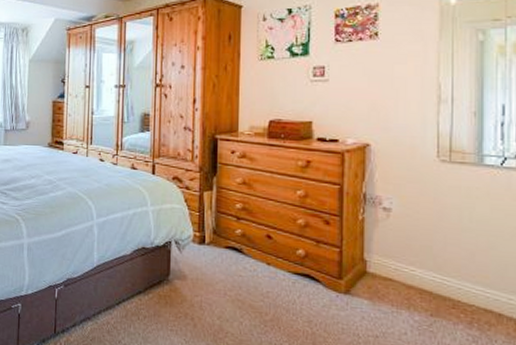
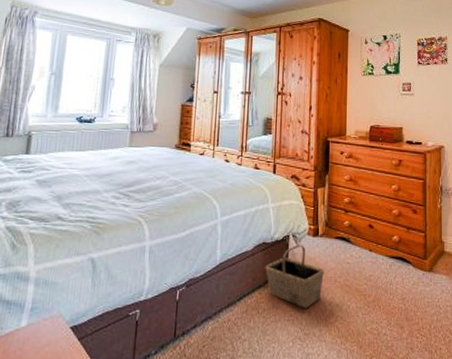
basket: none [145,252,213,320] -> present [265,244,325,308]

